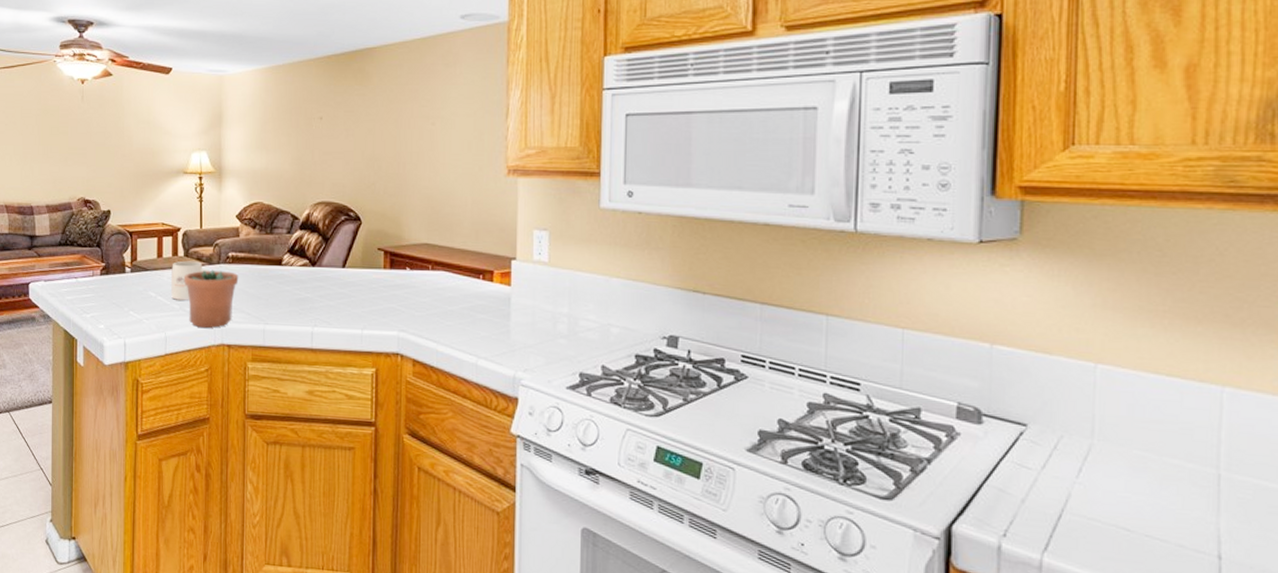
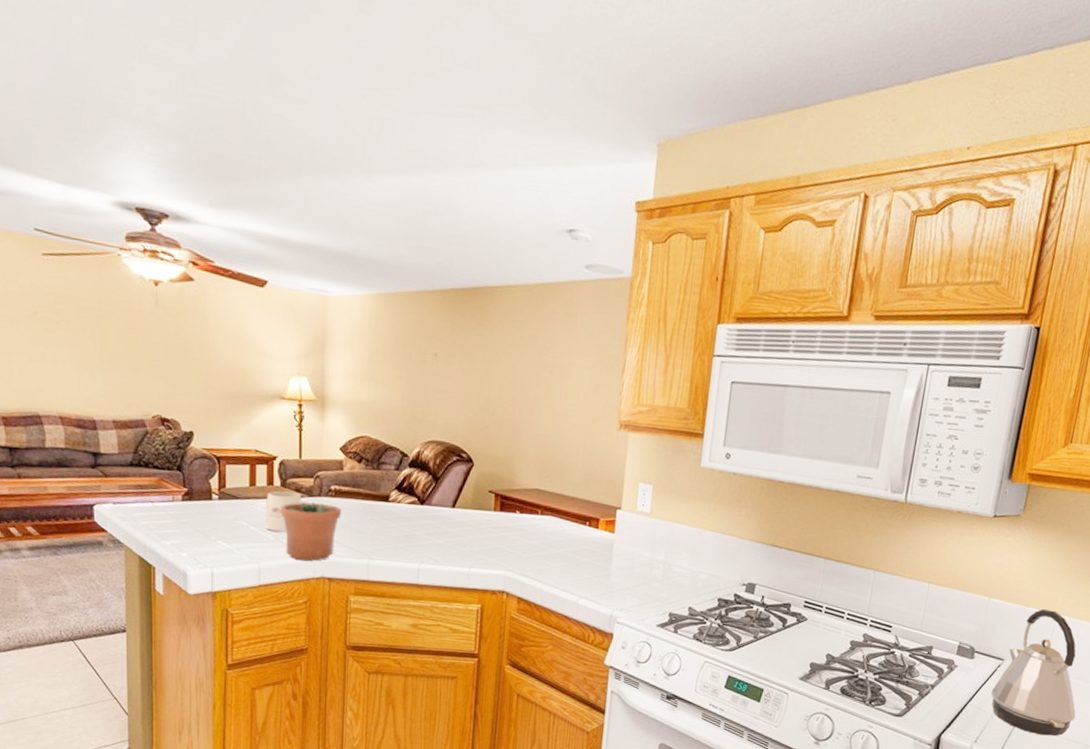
kettle: none [1015,357,1154,531] -> present [990,609,1076,736]

